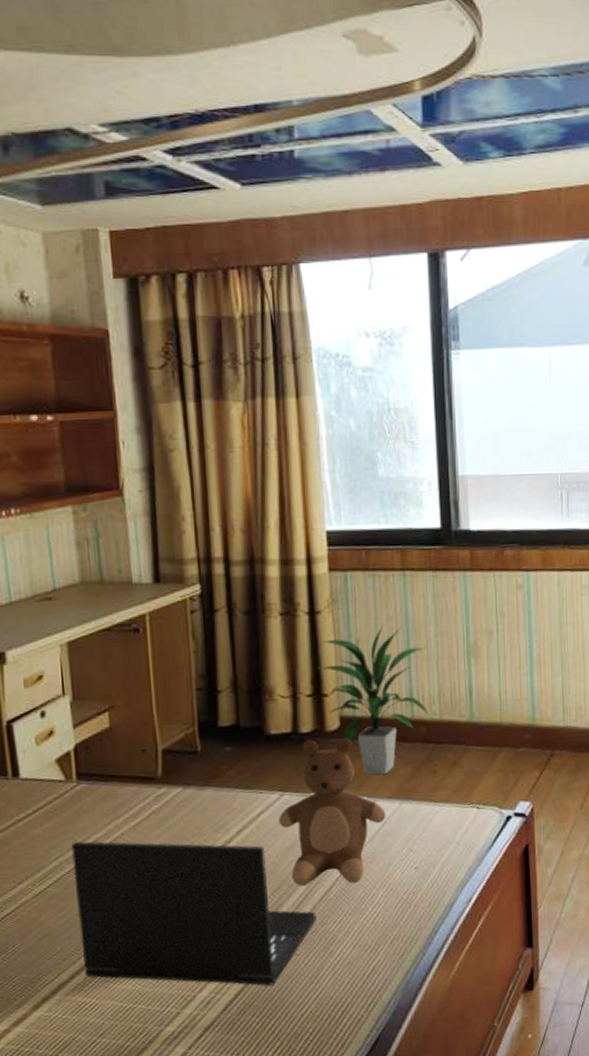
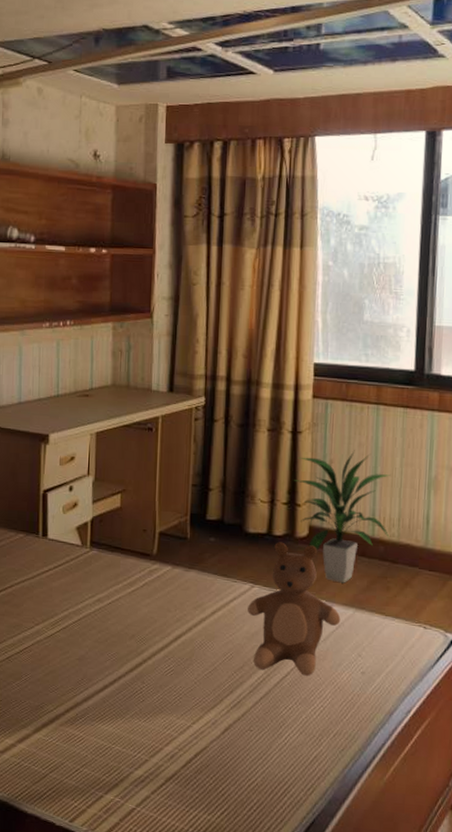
laptop: present [71,841,316,986] -> none [77,598,271,753]

